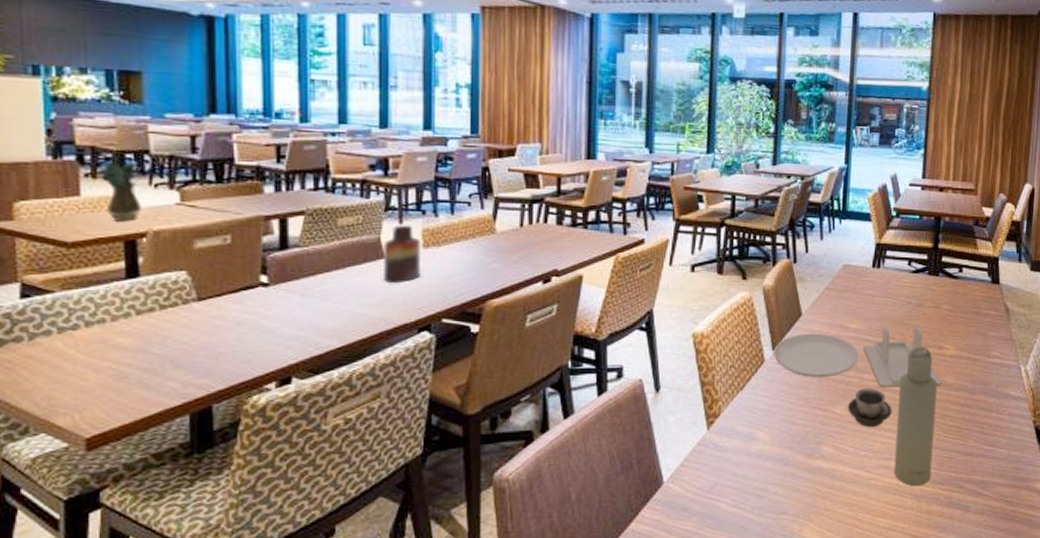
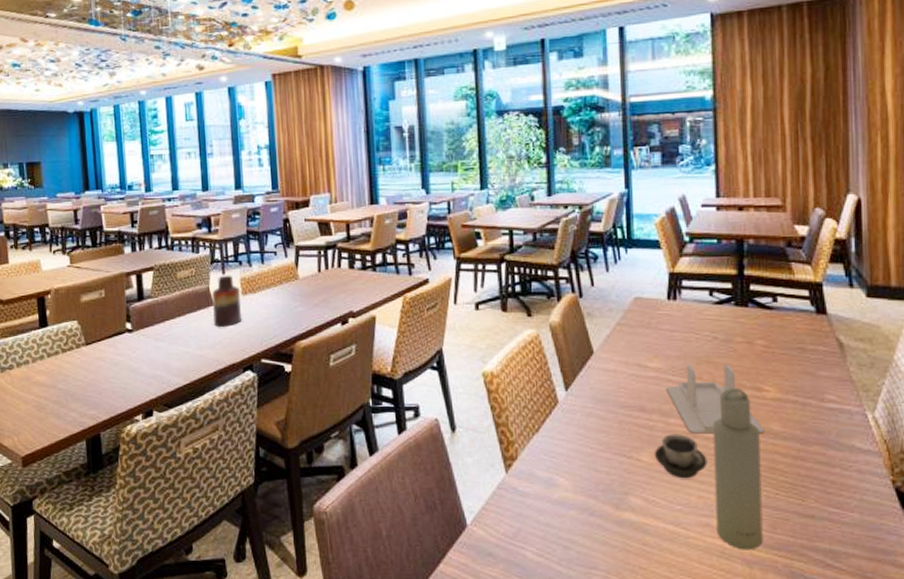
vase: present [98,160,141,222] -> none [18,233,46,282]
plate: present [773,333,859,377] -> none [567,372,662,420]

